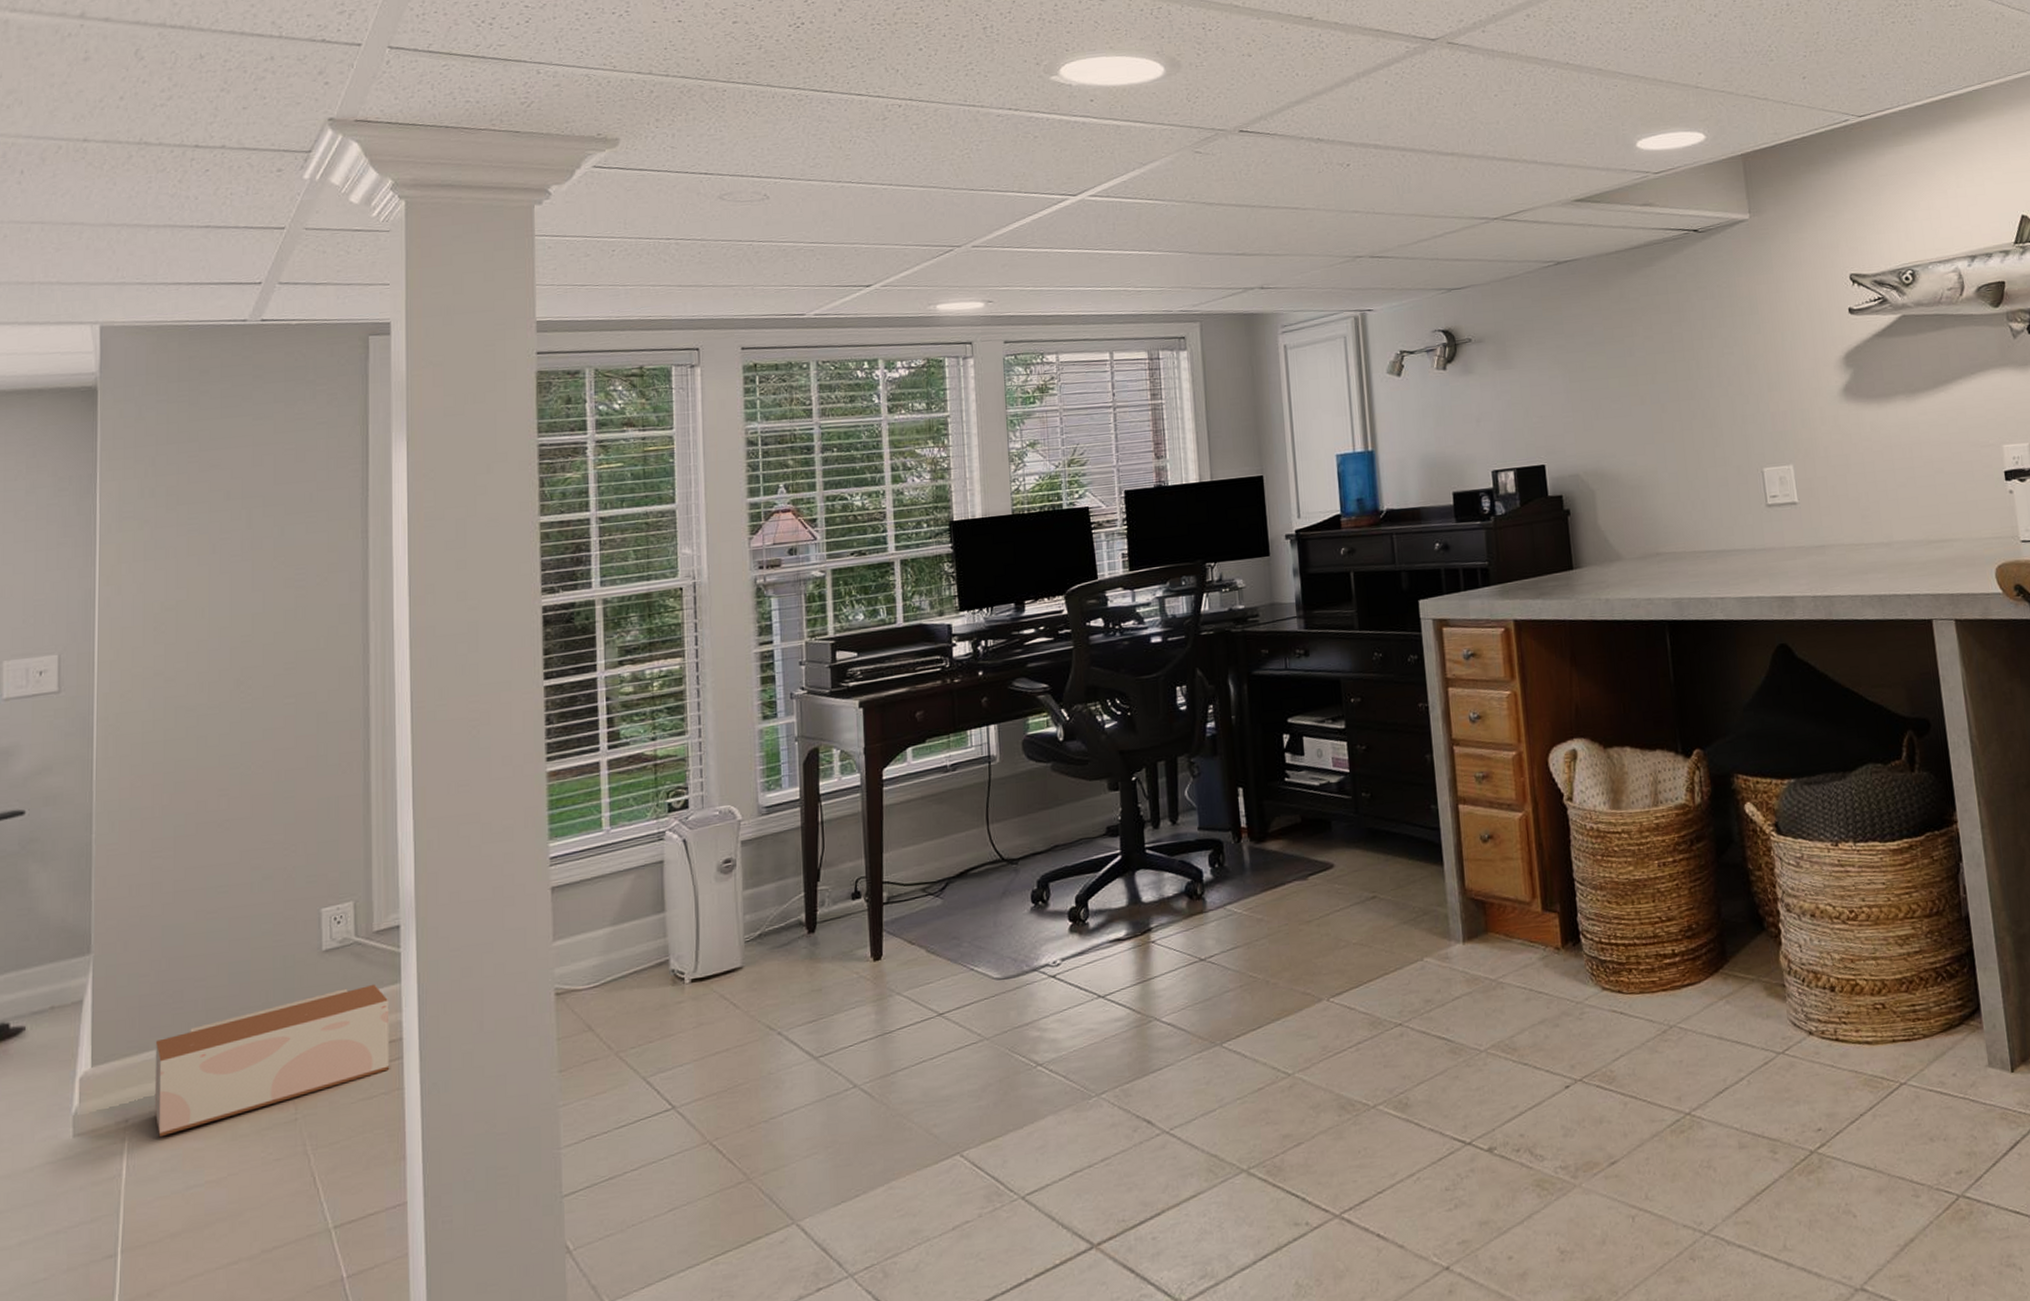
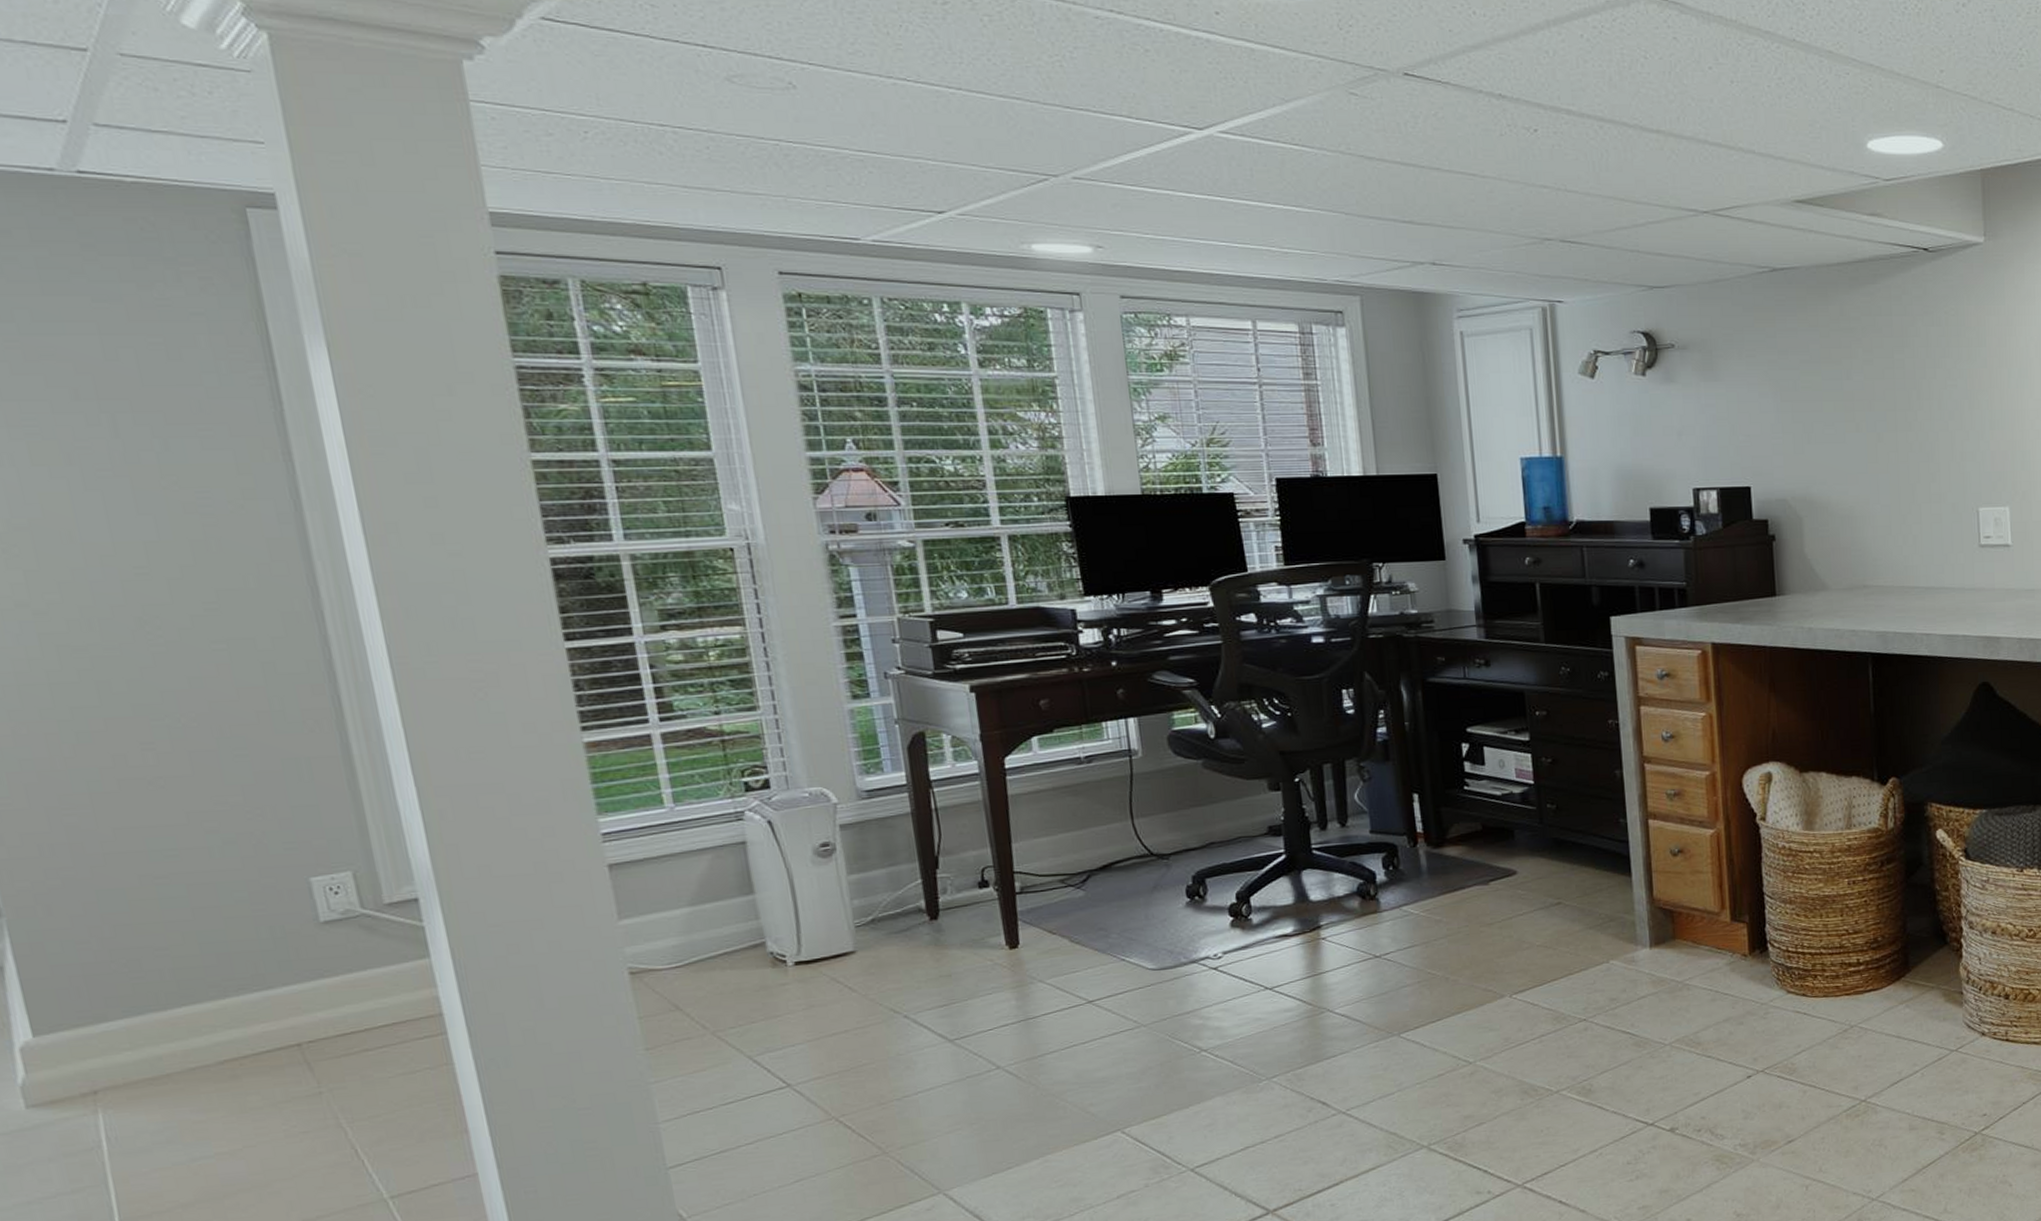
cardboard box: present [154,984,390,1138] -> none [114,958,432,1110]

